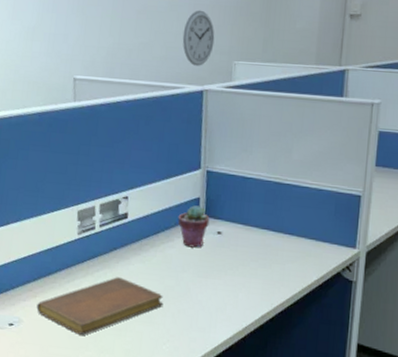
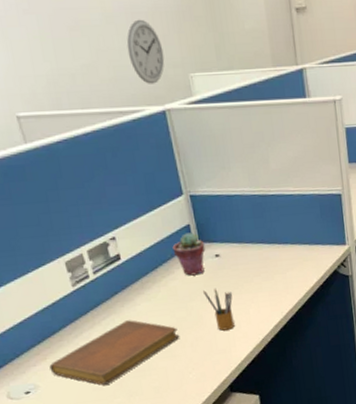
pencil box: none [197,264,226,310] -> present [203,288,235,331]

